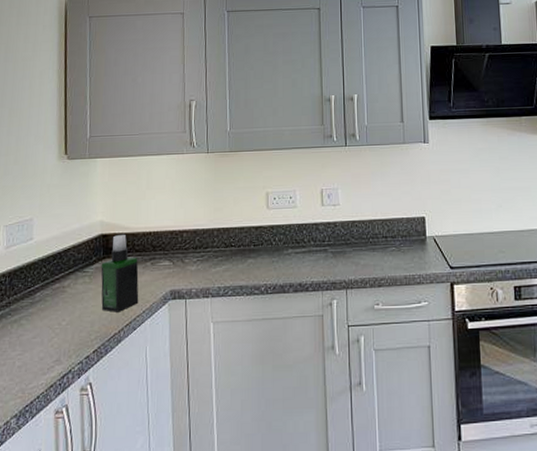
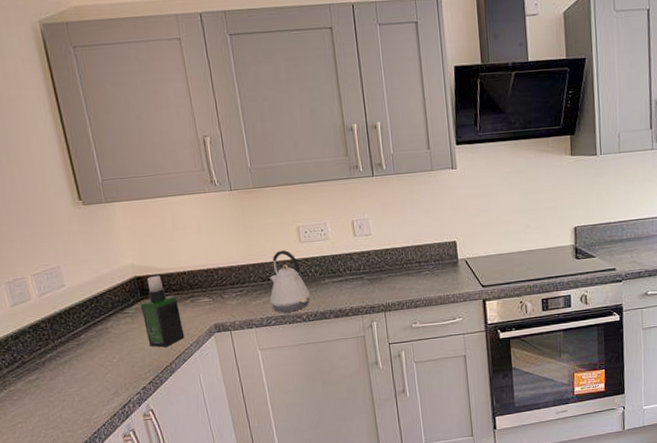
kettle: none [230,215,271,283] -> present [269,250,310,313]

